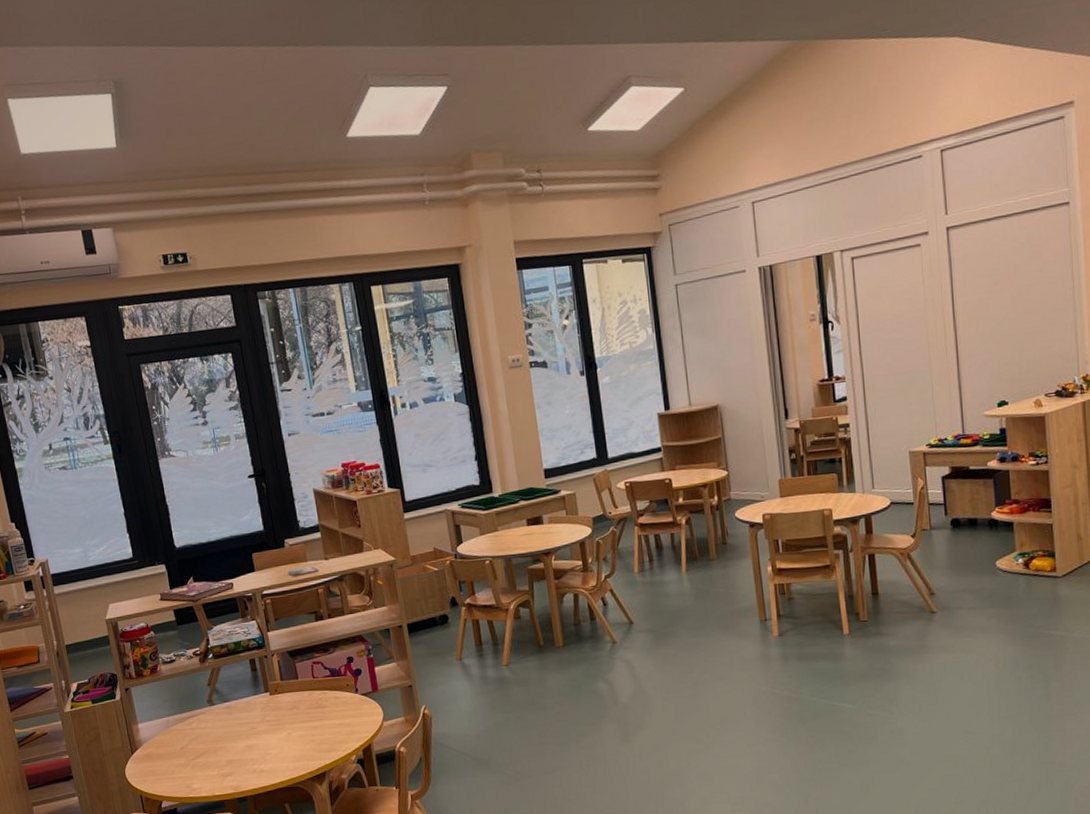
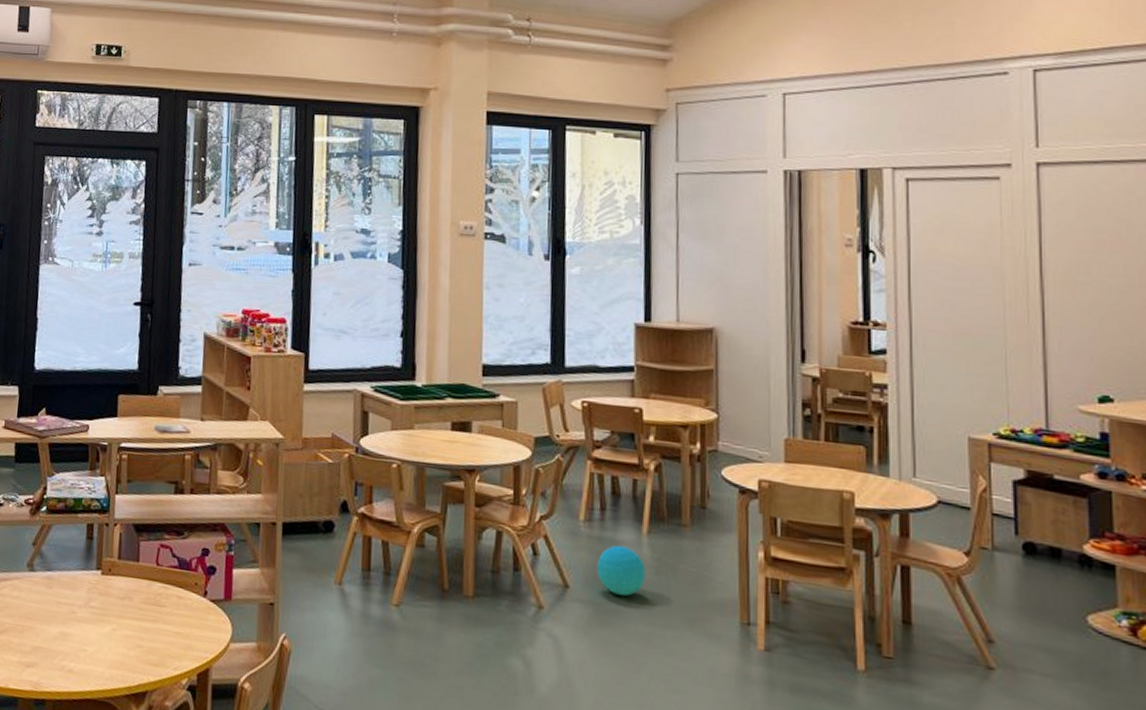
ball: none [651,584,689,621] -> present [596,544,647,596]

